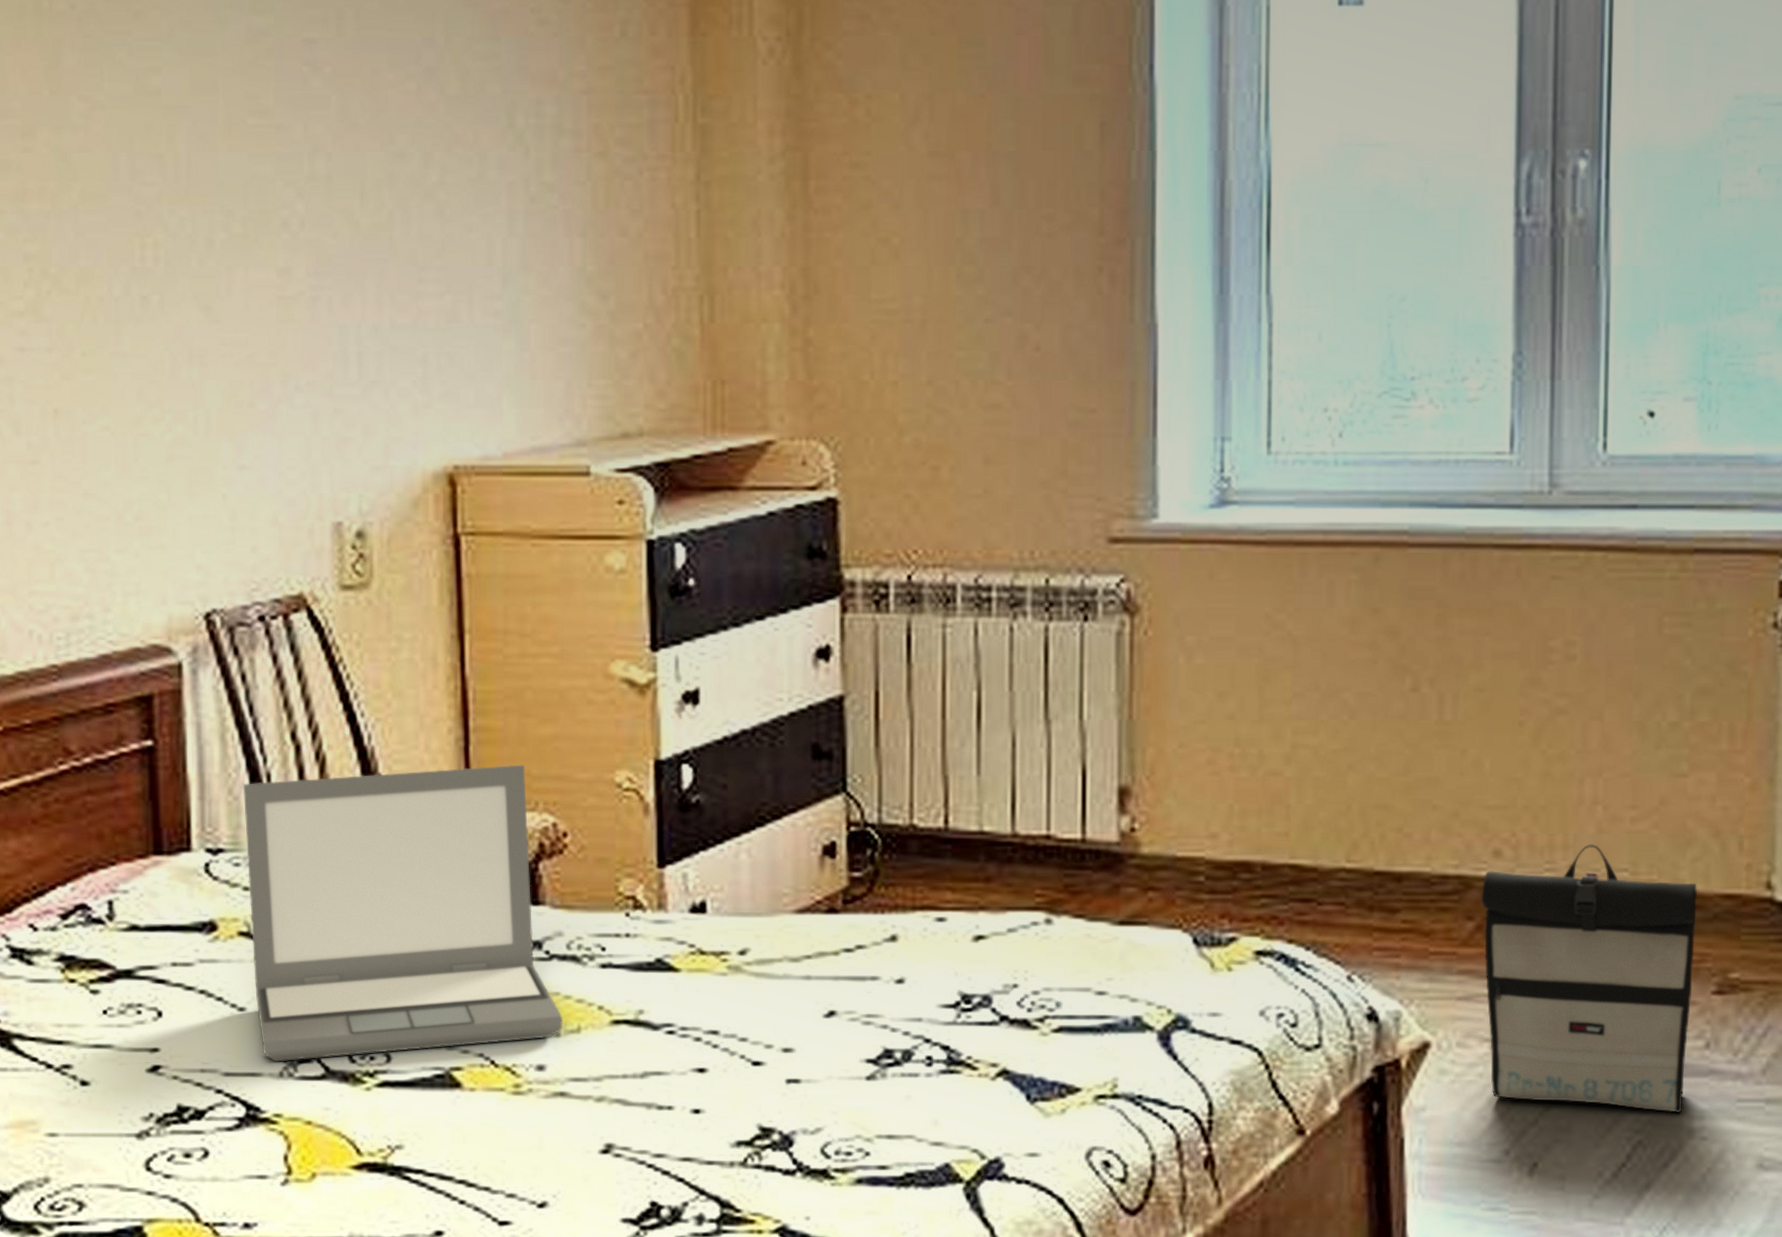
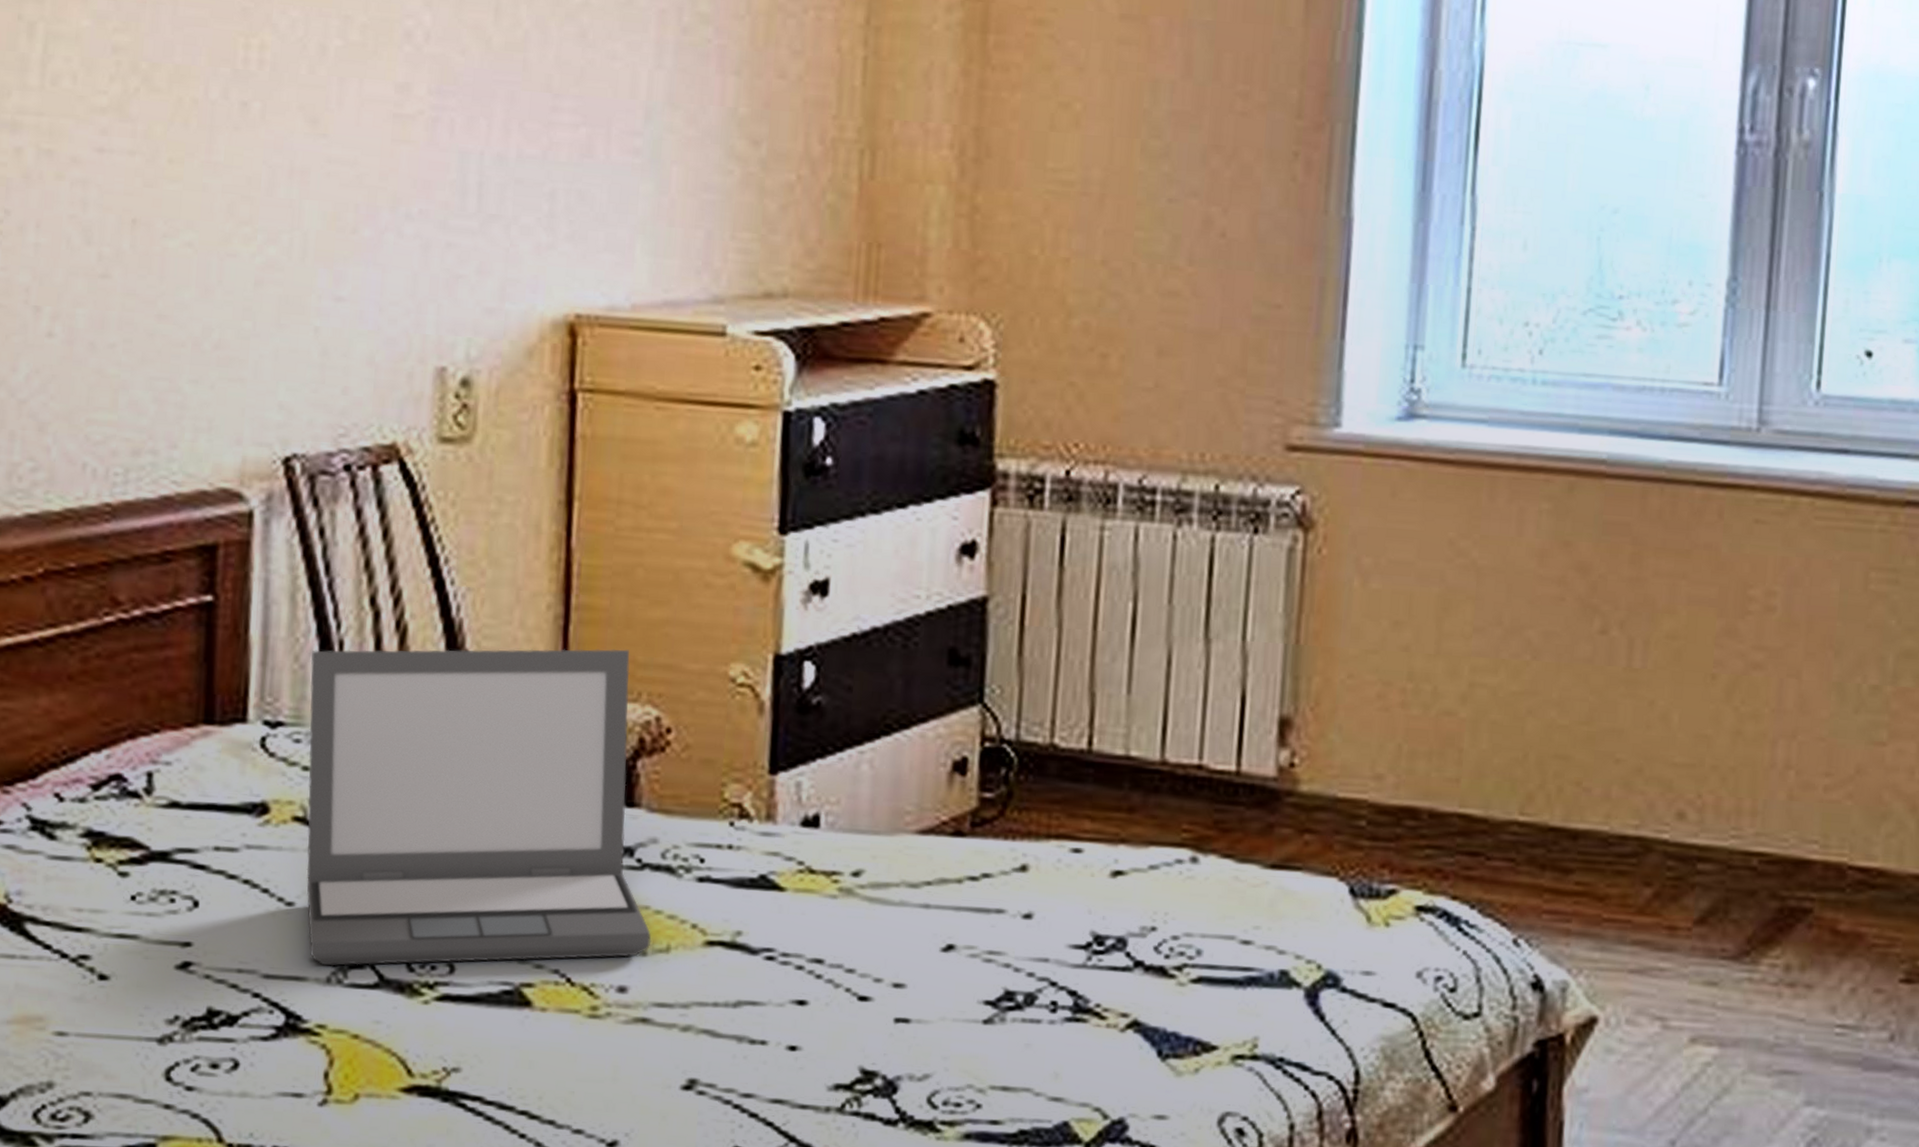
backpack: present [1481,843,1697,1113] -> none [1660,811,1890,1110]

